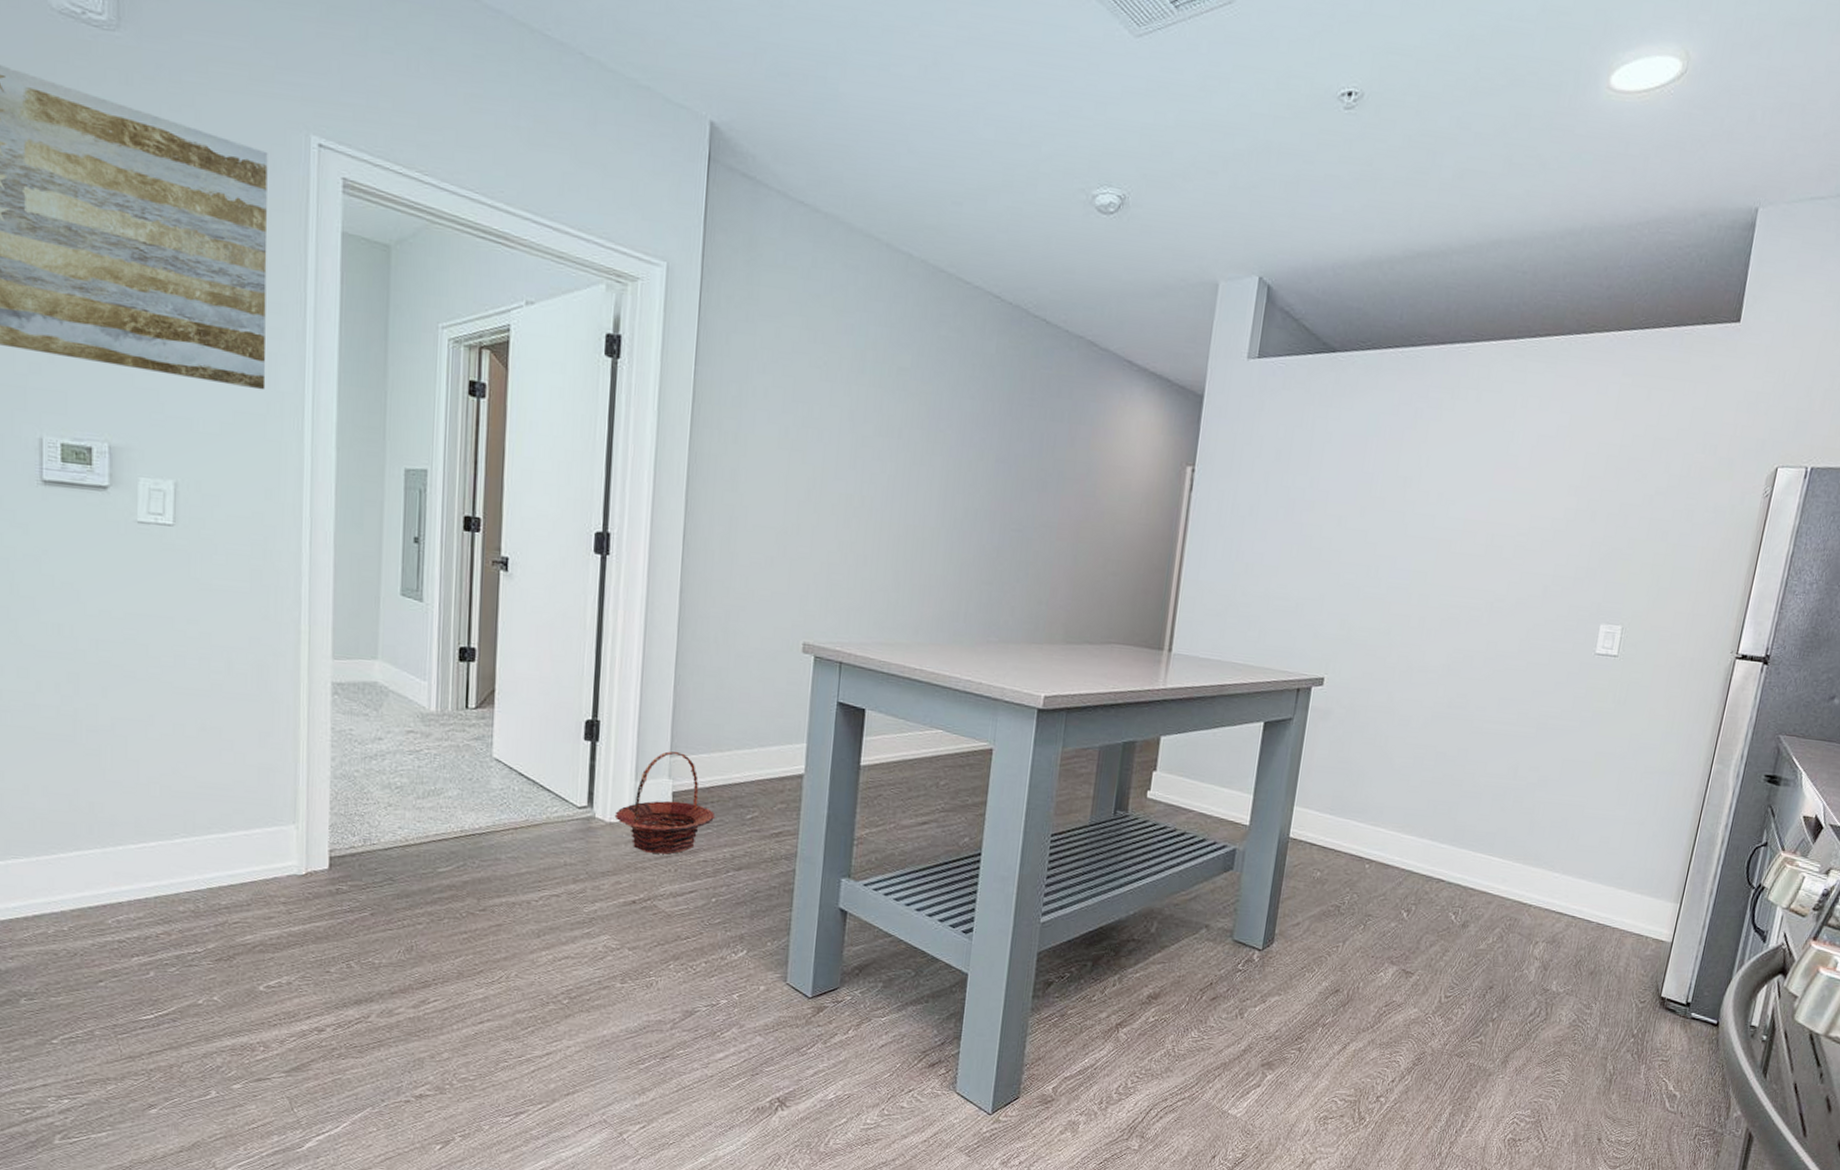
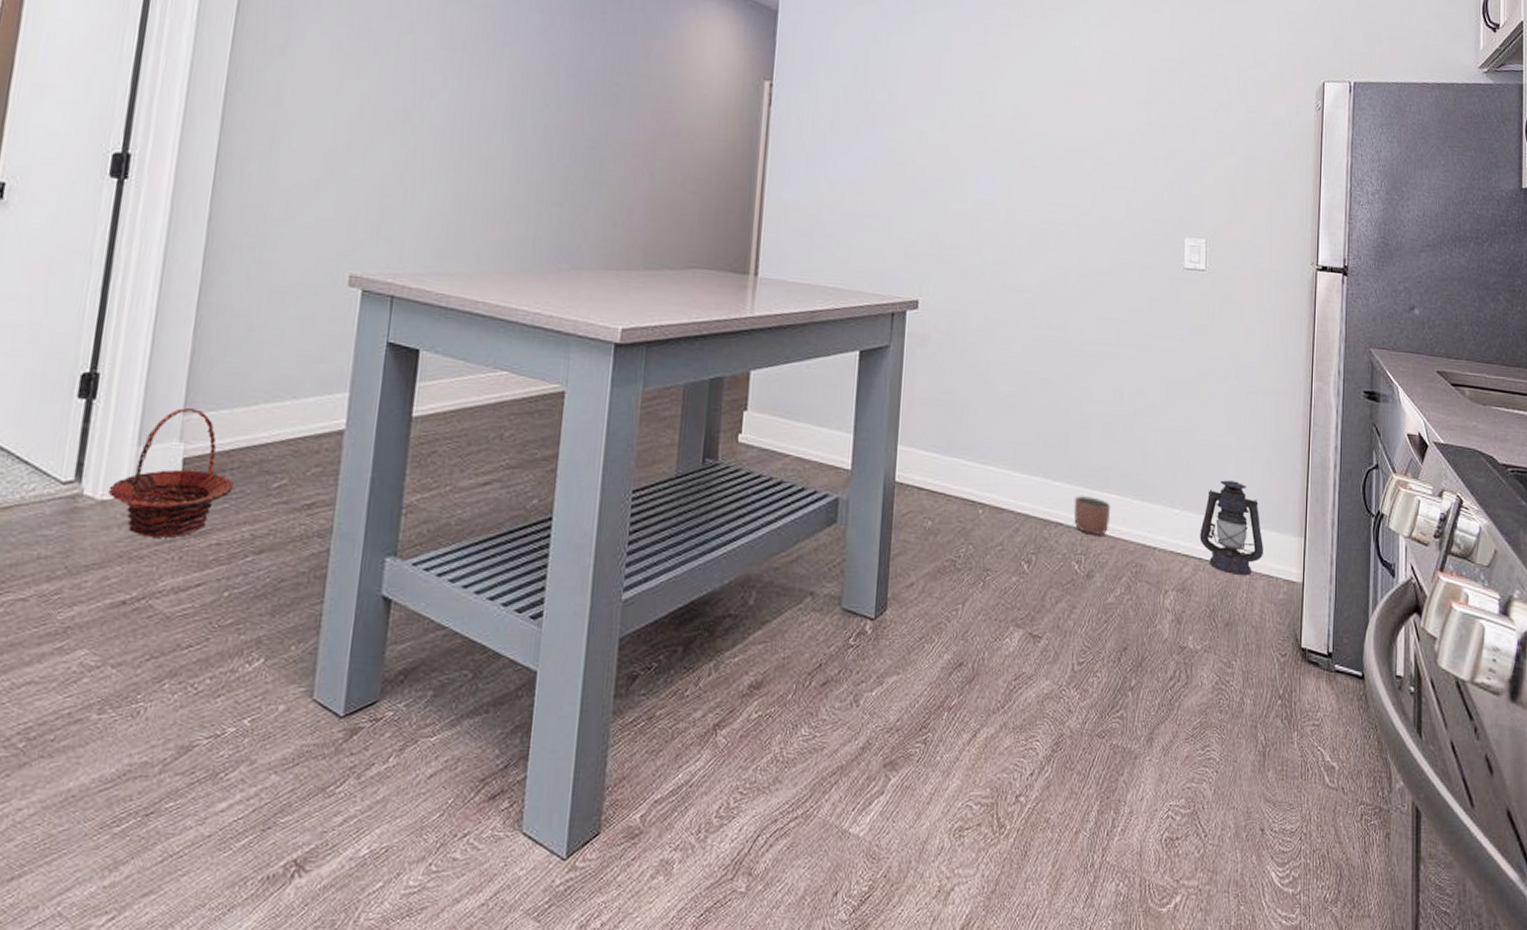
planter: none [1455,856,1492,892] -> present [1073,495,1111,535]
lantern: none [1575,849,1639,933] -> present [1199,480,1264,575]

